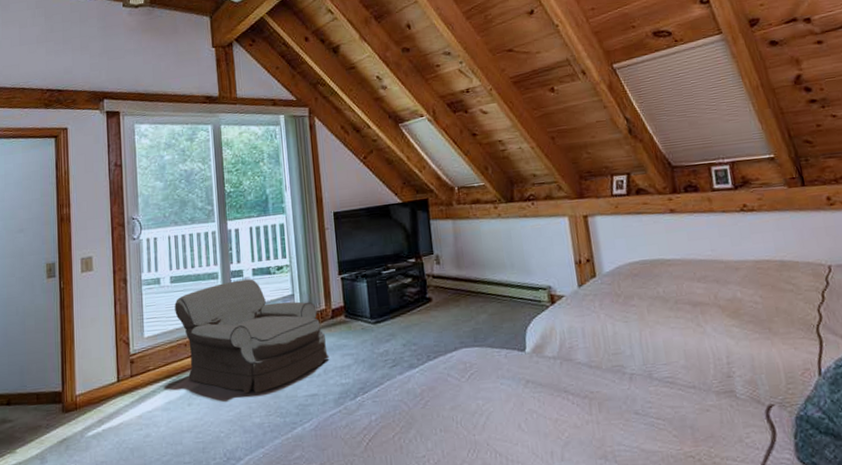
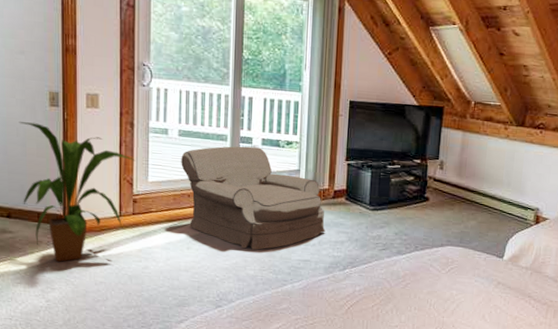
house plant: none [18,298,130,446] -> present [19,122,135,262]

